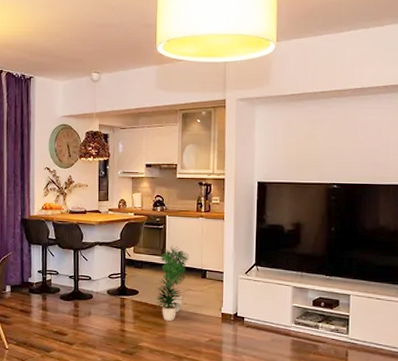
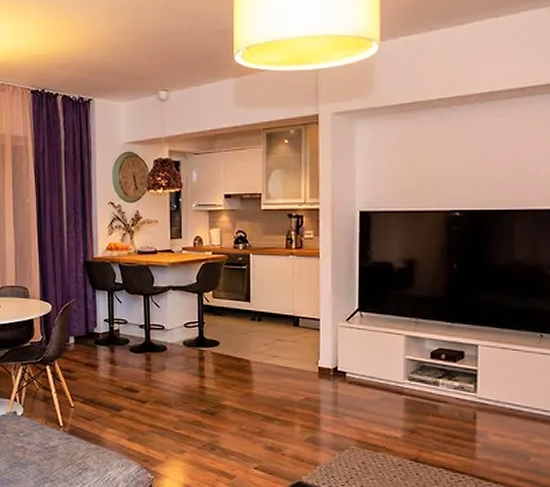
potted plant: present [152,245,189,321] -> none [235,288,278,376]

